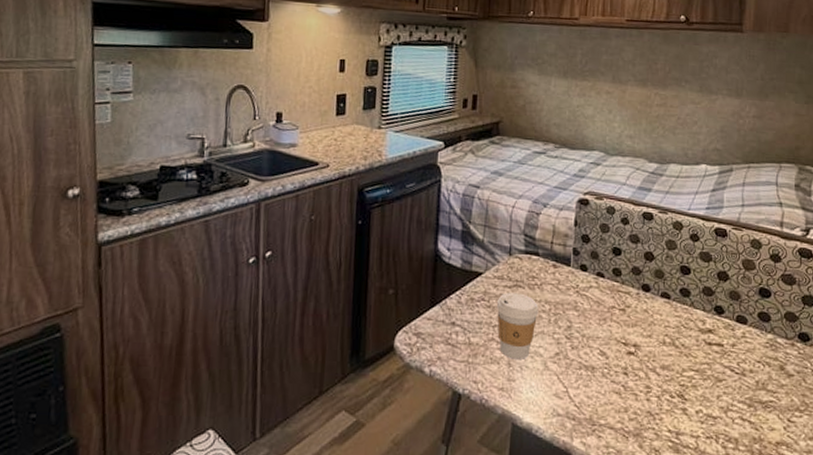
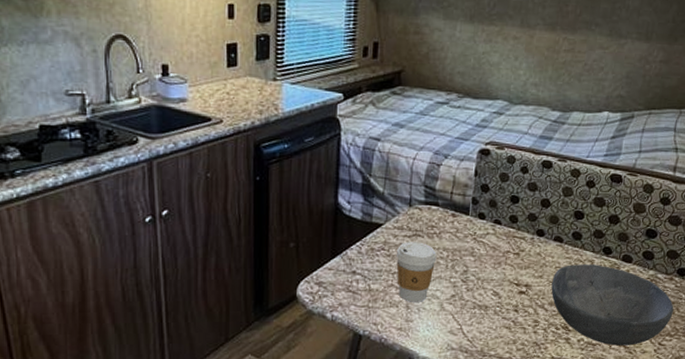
bowl: none [662,324,800,421] -> present [551,264,674,346]

